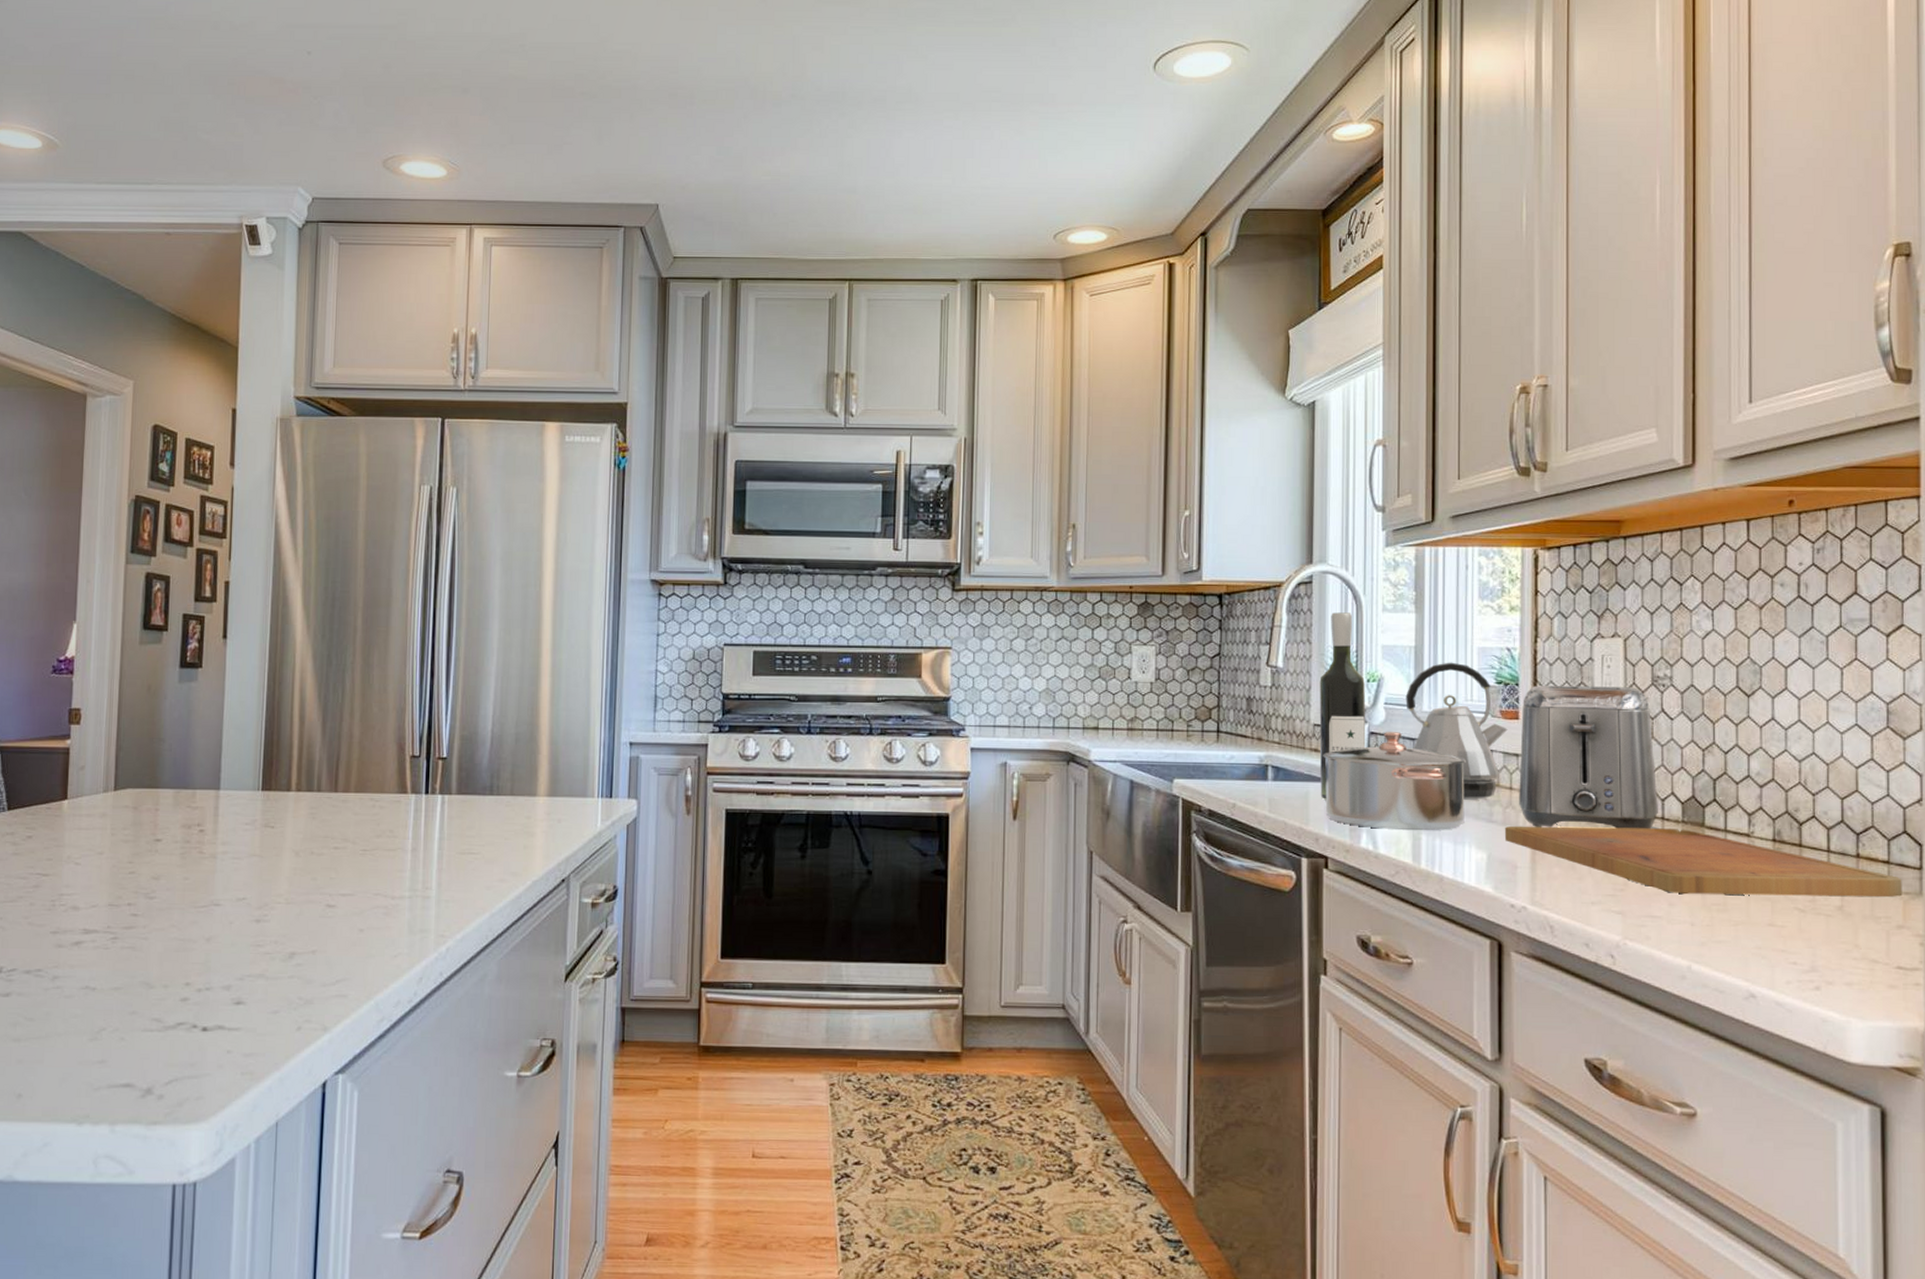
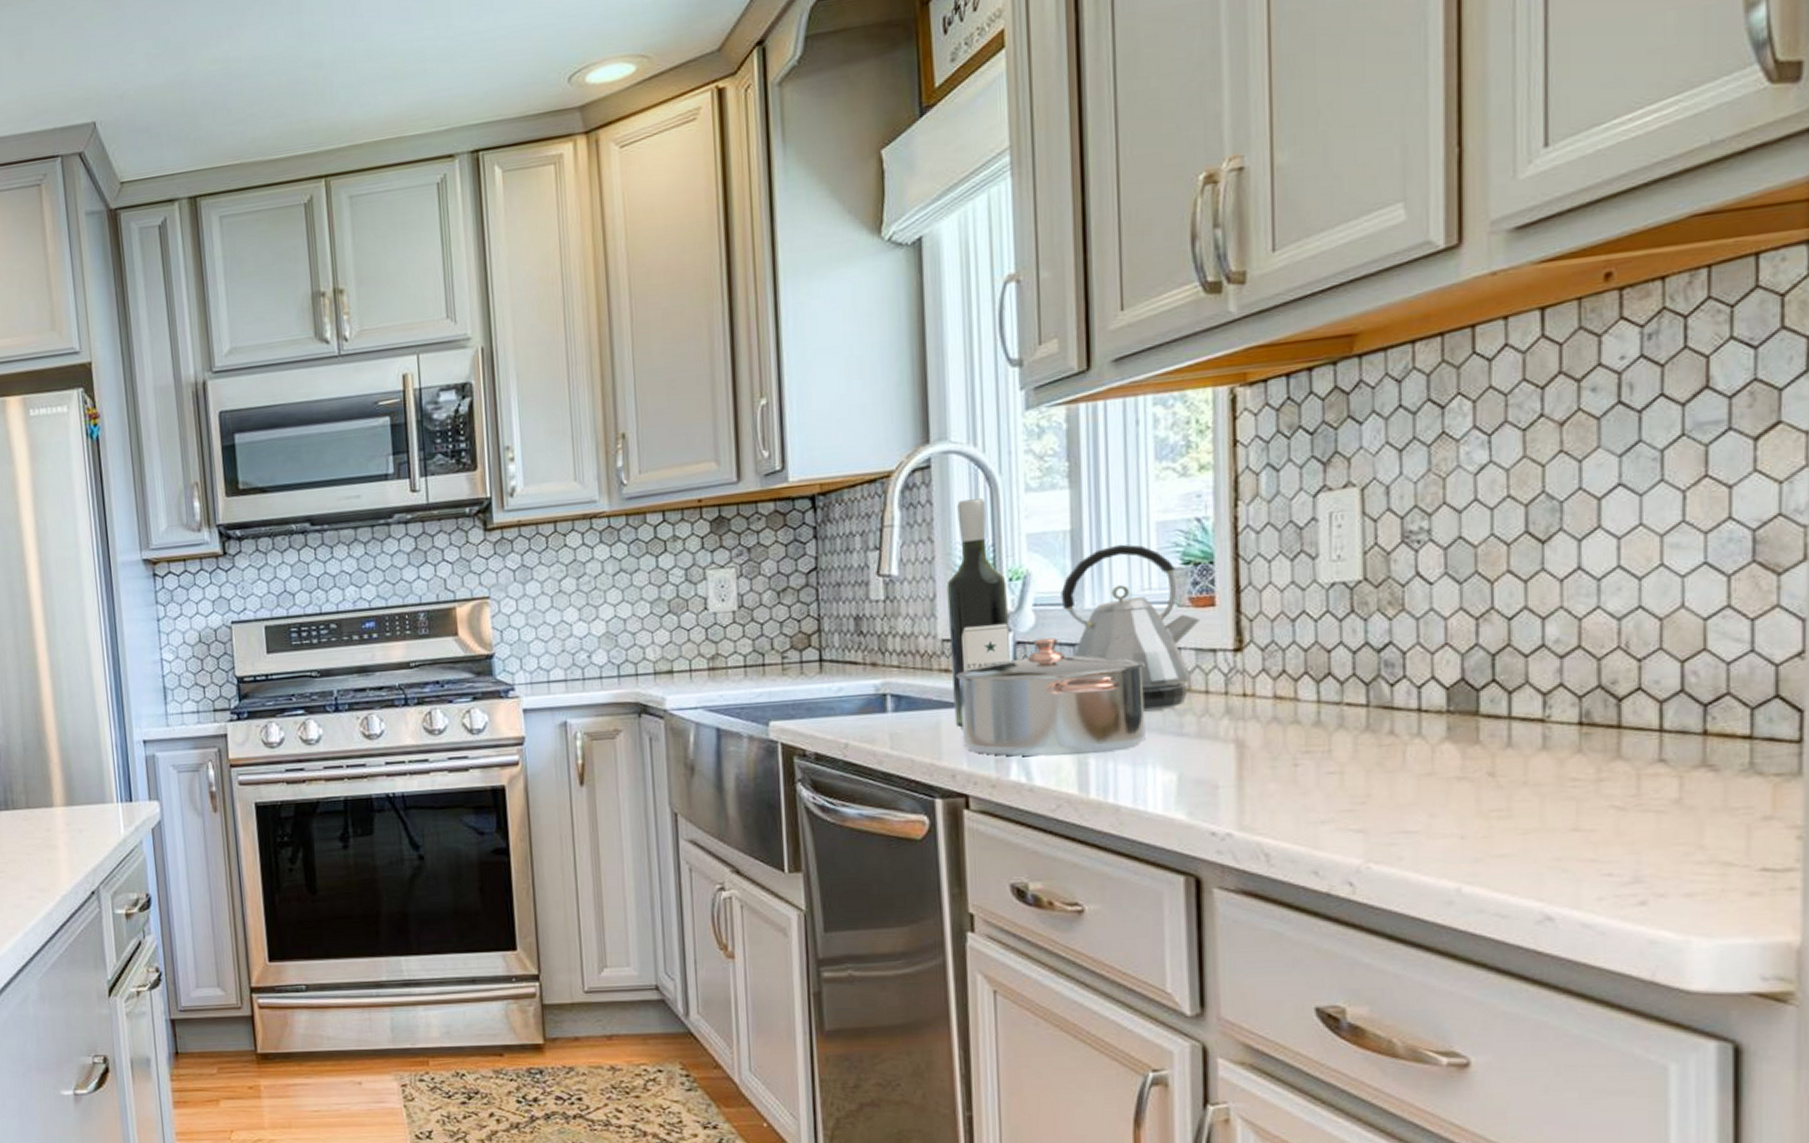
cutting board: present [1504,825,1903,897] -> none [1199,720,1772,802]
toaster: present [1519,685,1658,829] -> none [1217,548,1412,737]

